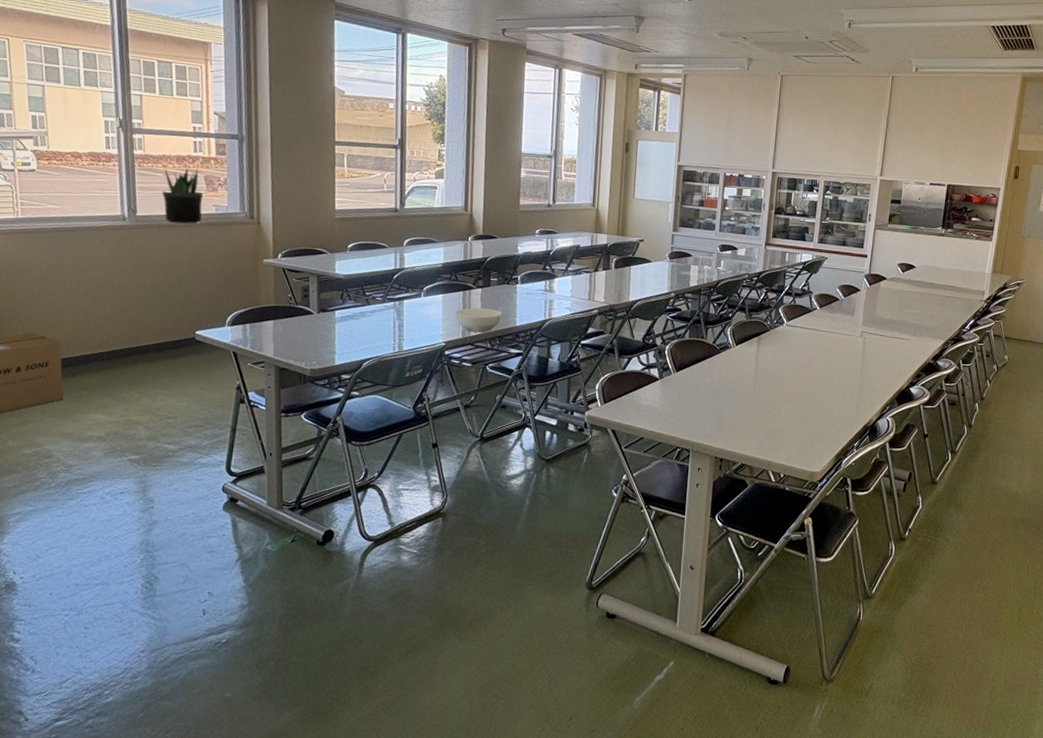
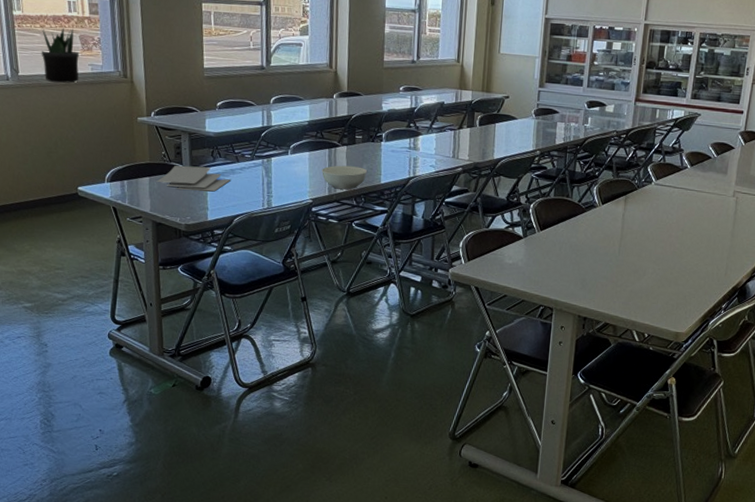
papers: none [281,308,360,335] -> present [156,165,231,192]

